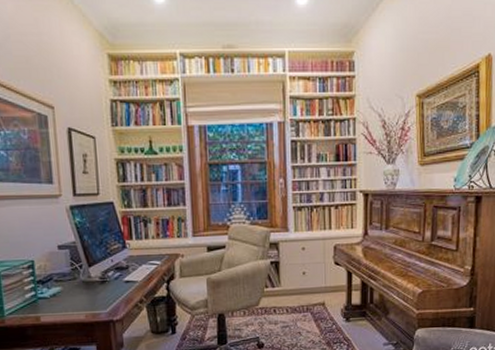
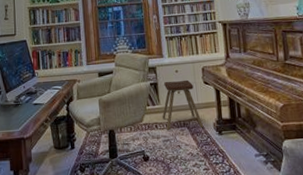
music stool: none [282,259,330,316] -> present [162,80,204,131]

